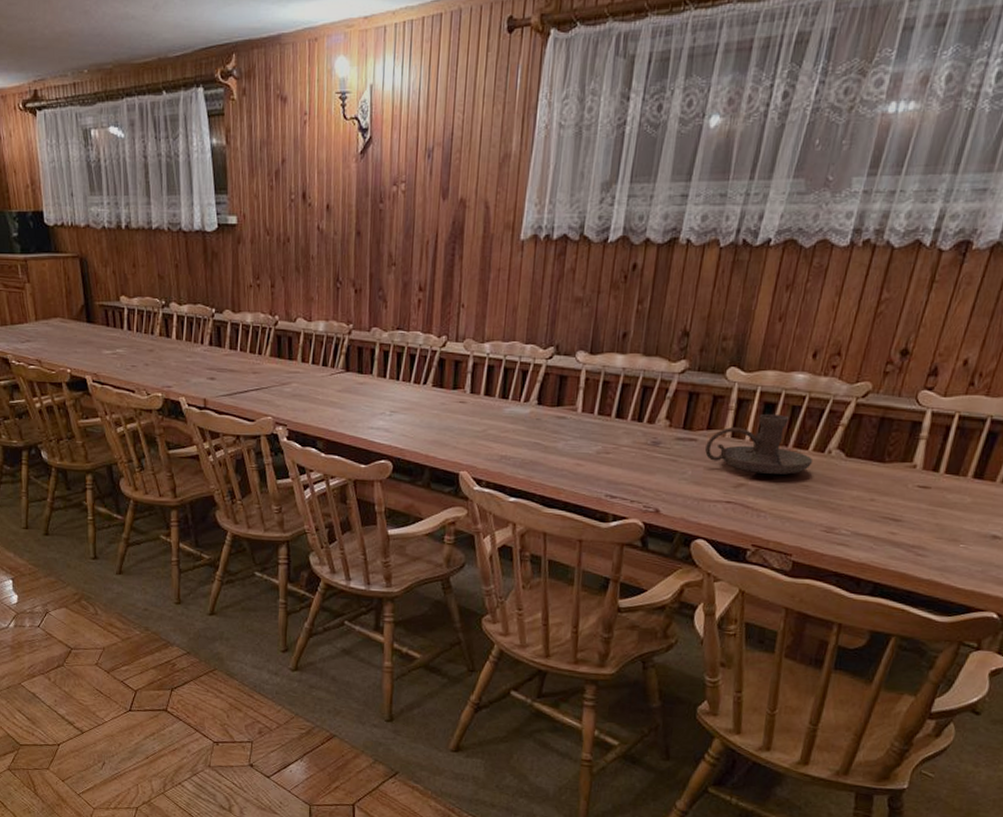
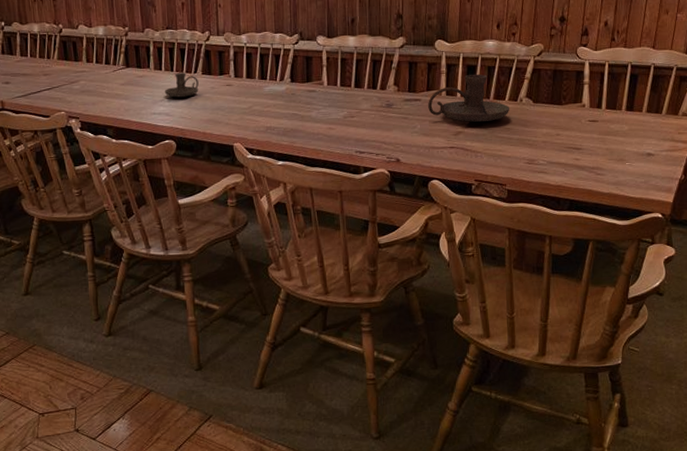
candle holder: none [386,383,427,412] -> present [164,73,199,98]

